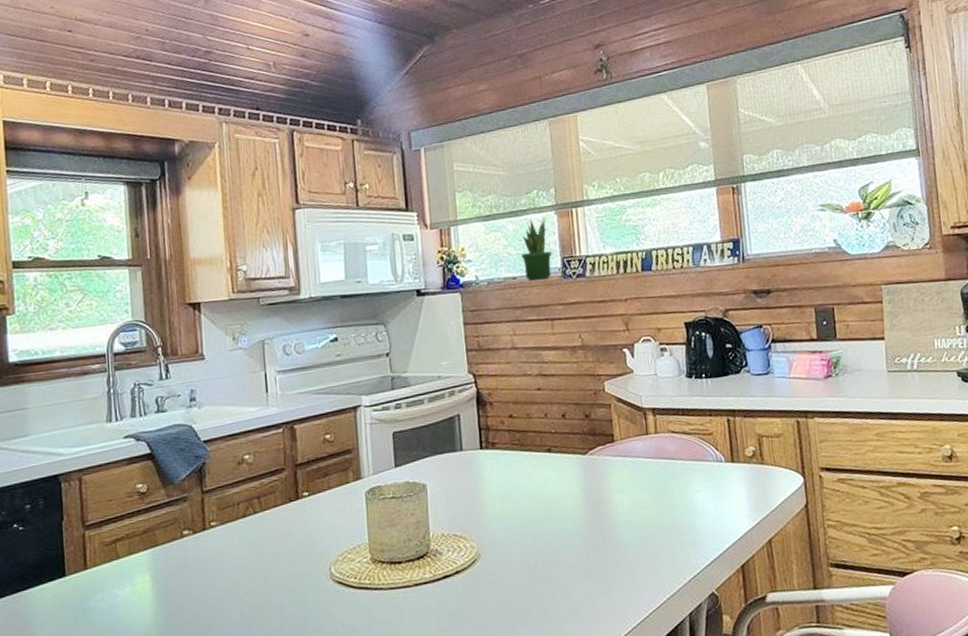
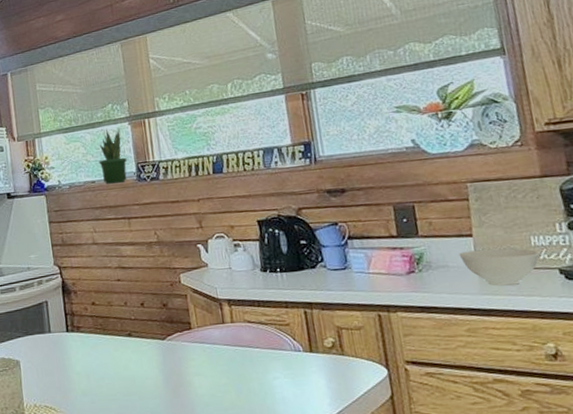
bowl: none [871,351,942,390] -> present [458,248,541,287]

